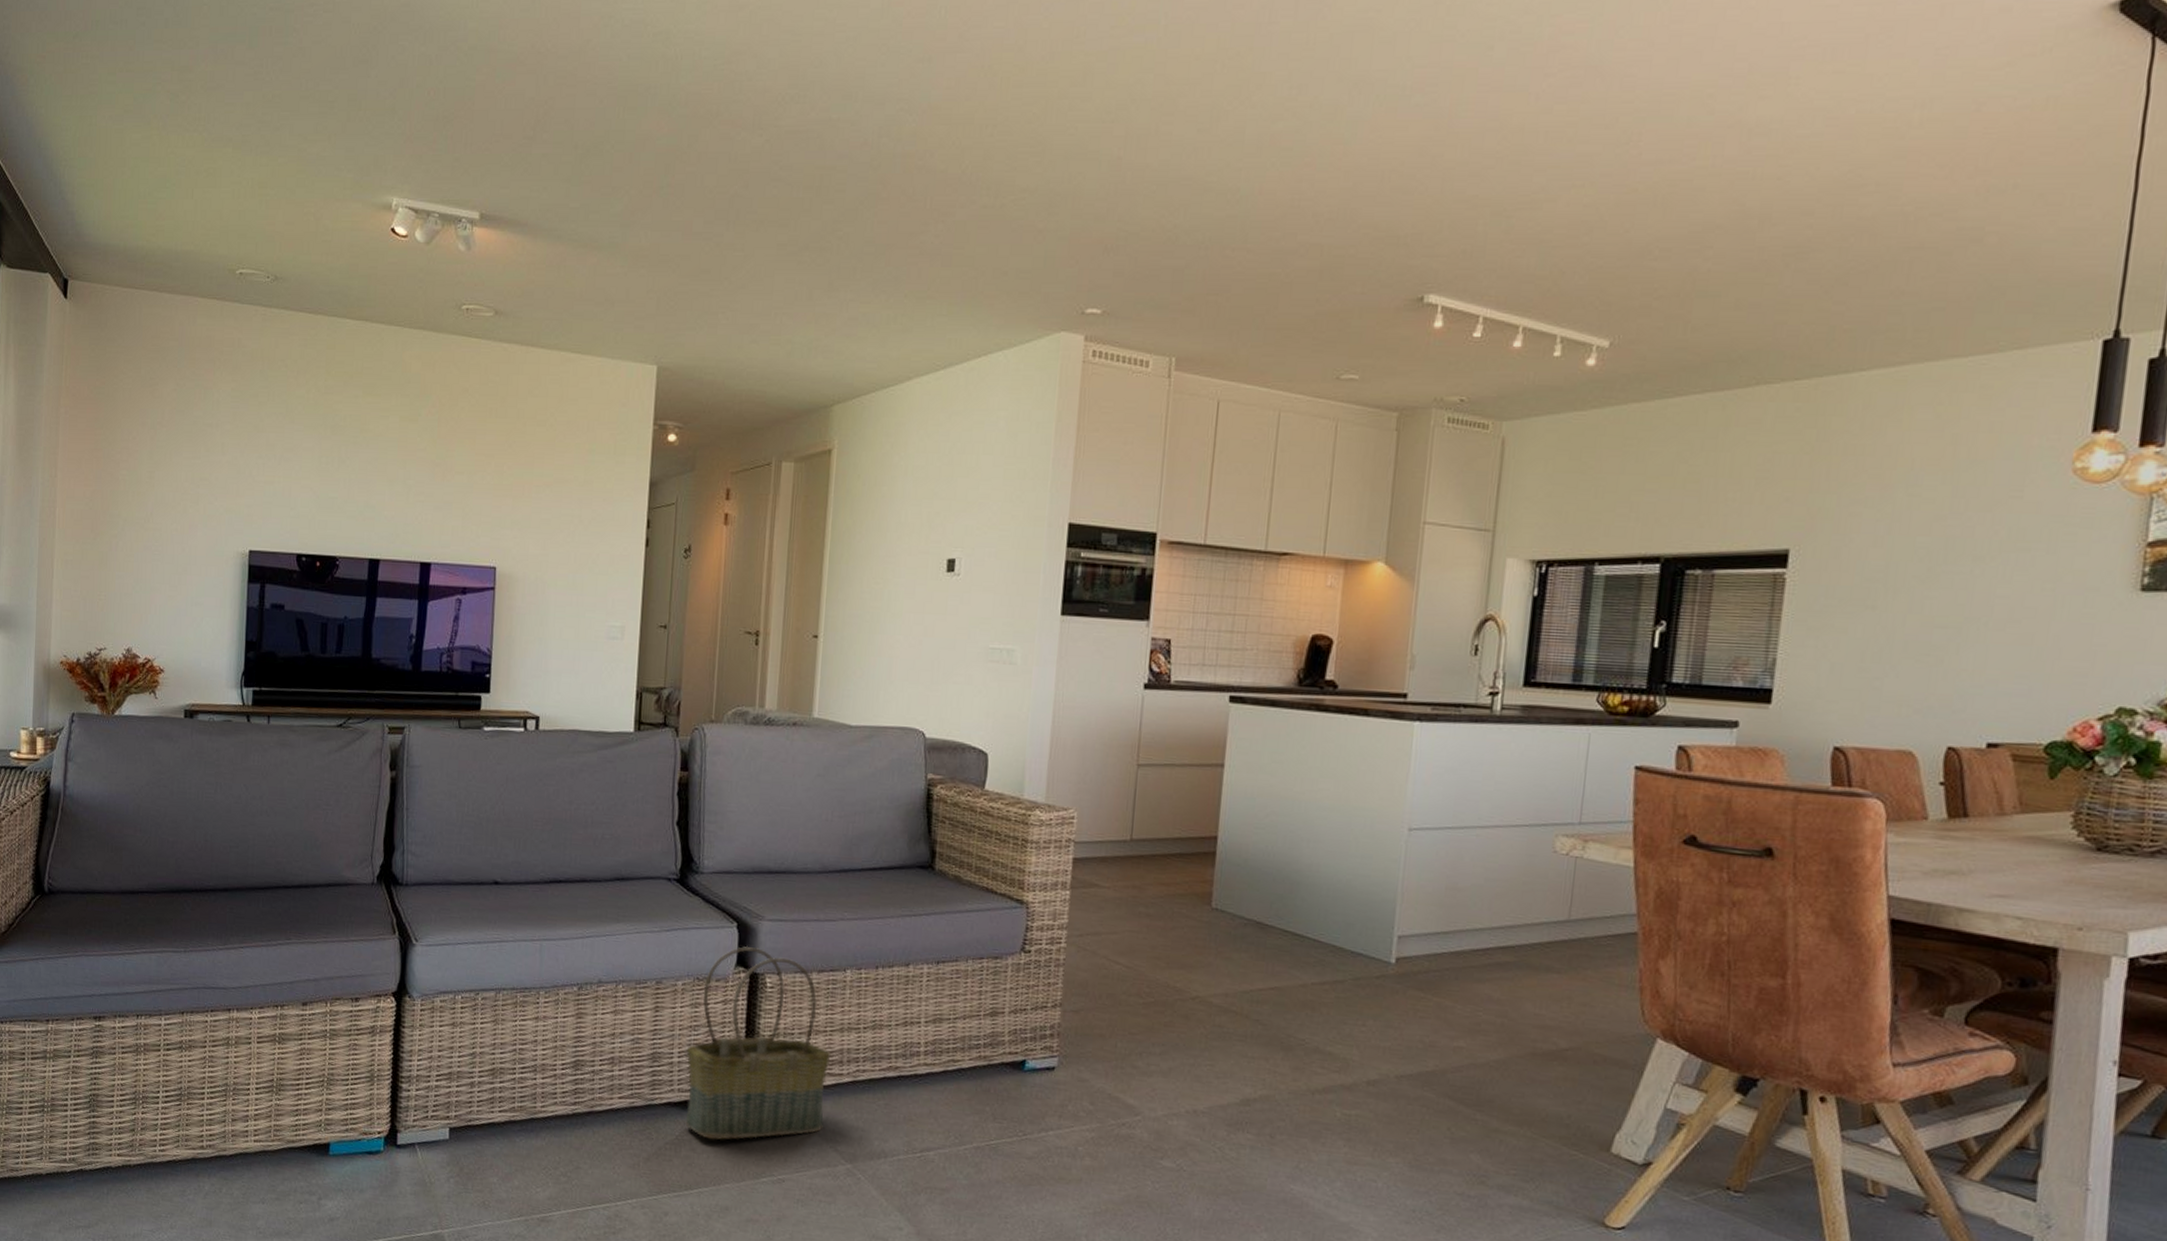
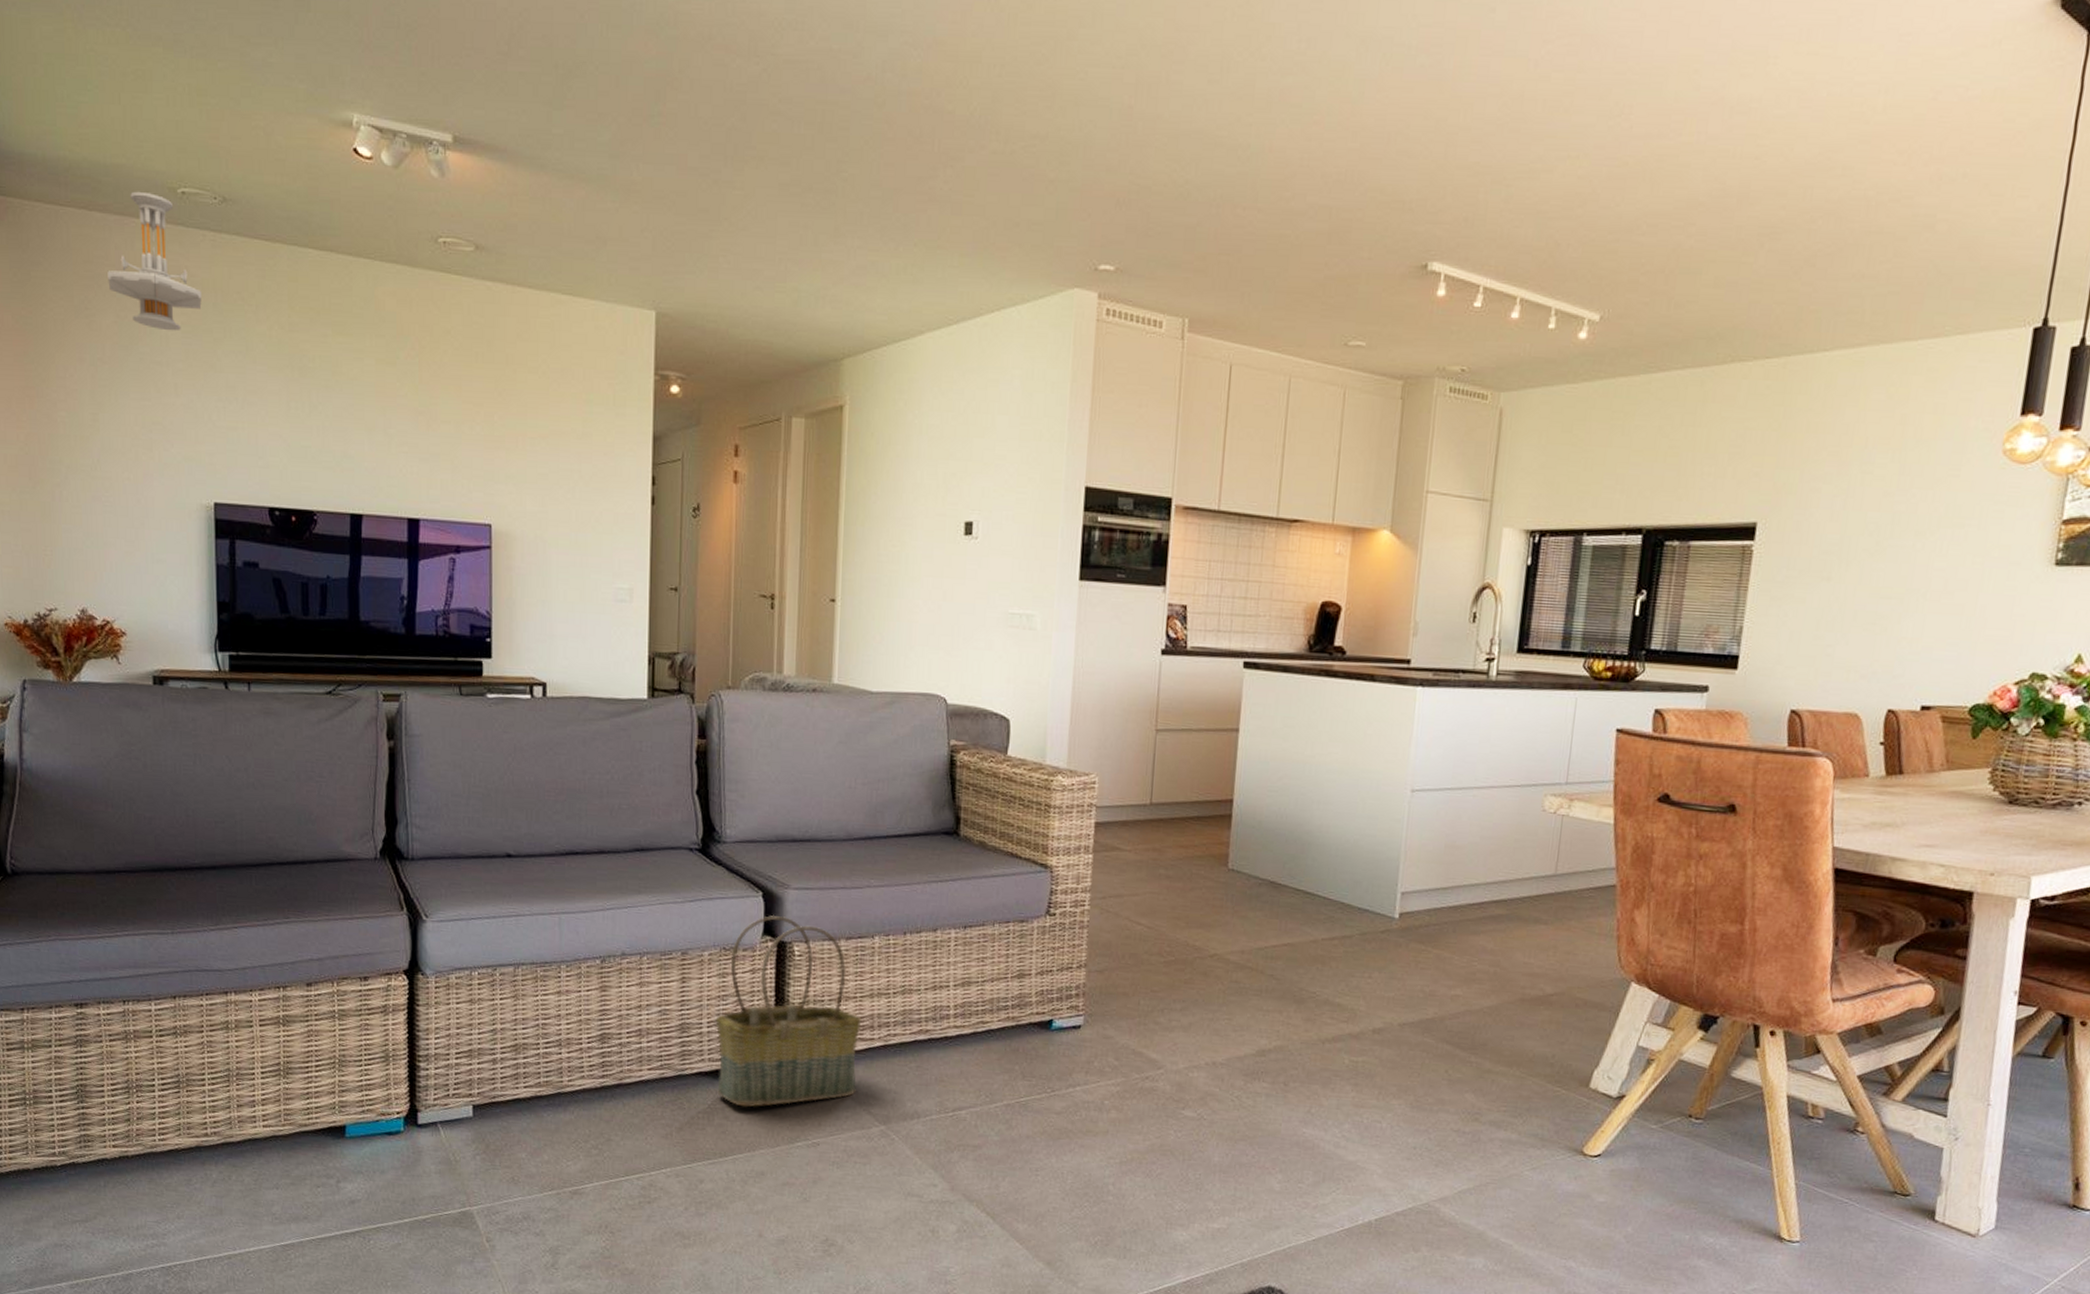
ceiling light fixture: none [171,273,251,397] -> present [107,191,202,331]

